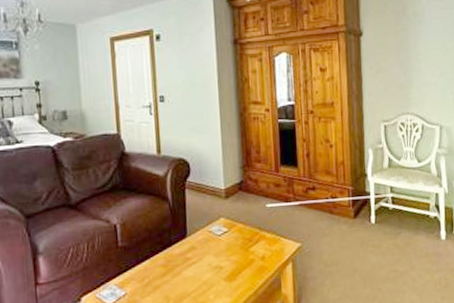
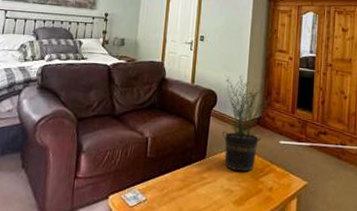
potted plant: none [194,135,255,245] -> present [222,75,274,172]

